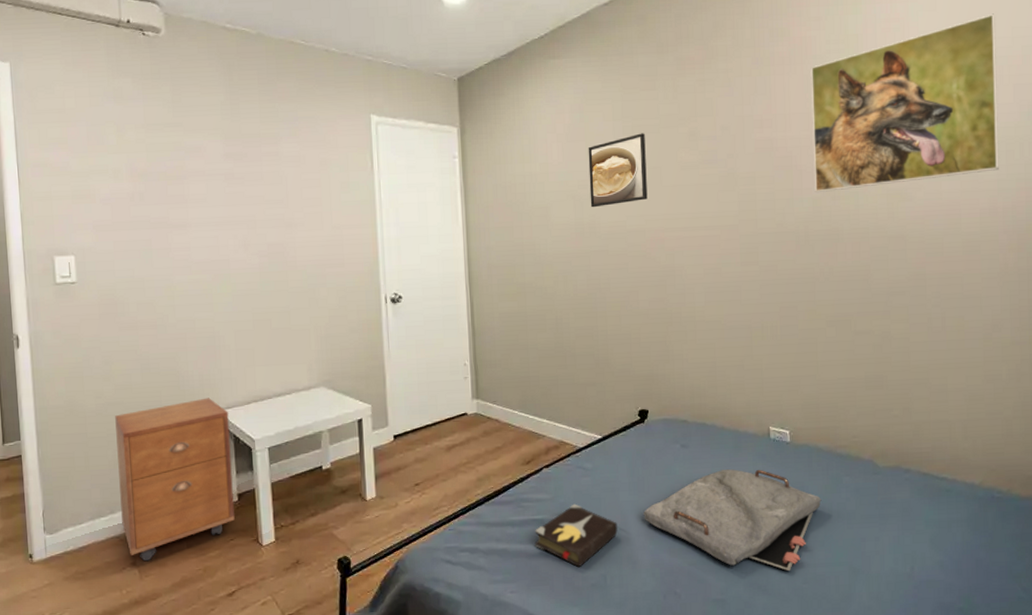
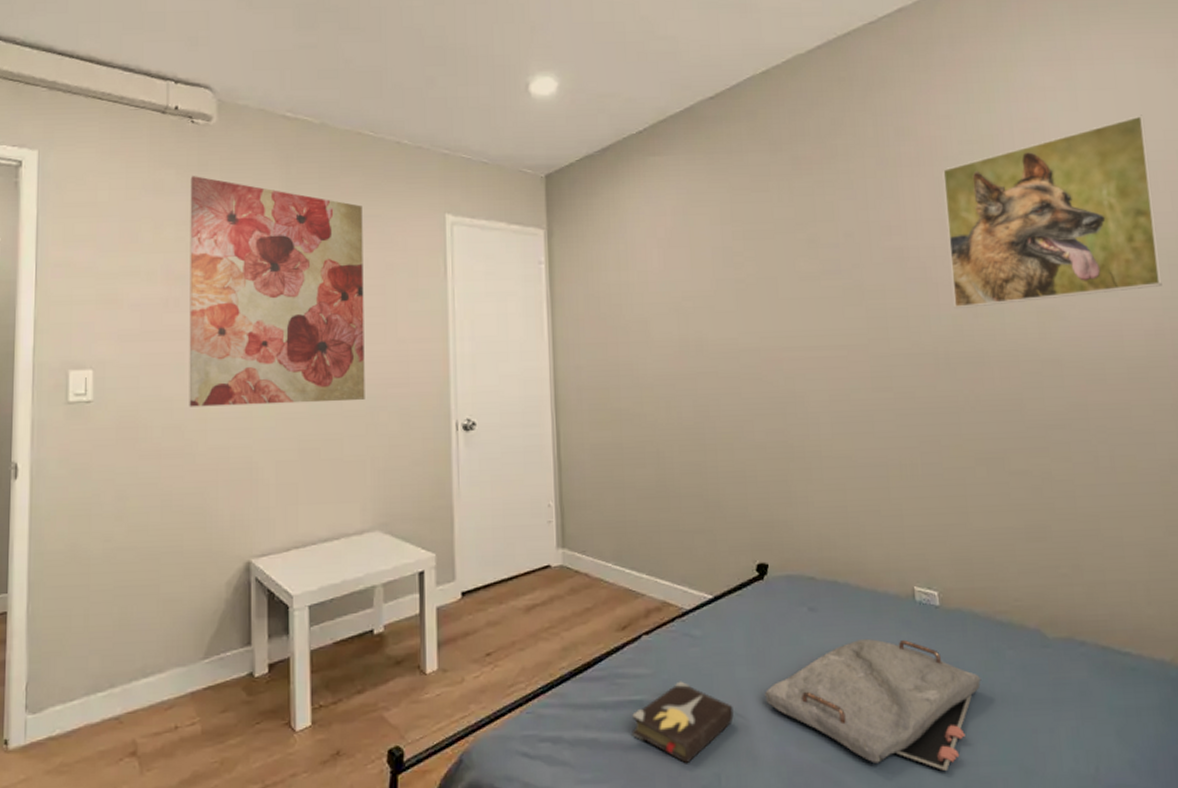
cabinet: present [115,398,235,562] -> none [123,542,263,751]
wall art: none [145,84,307,286] -> present [189,176,365,407]
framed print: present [588,133,648,208] -> none [693,239,762,323]

